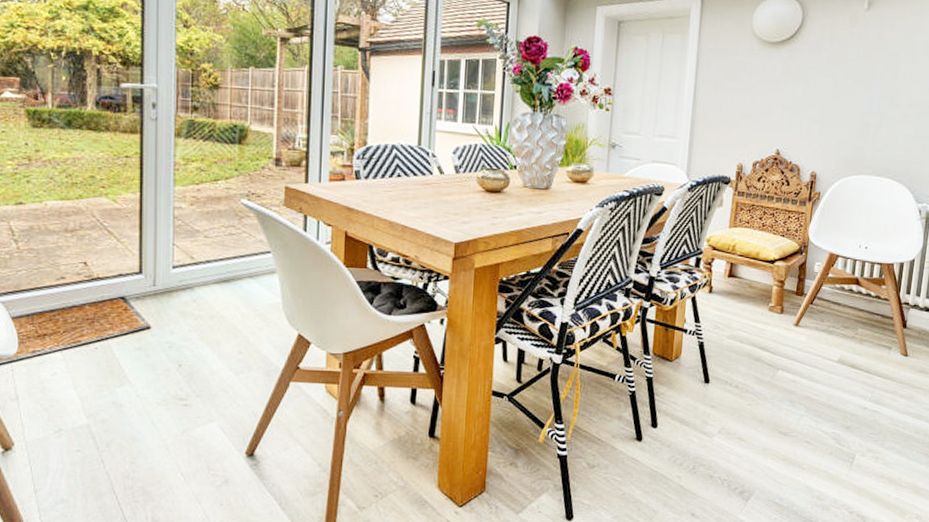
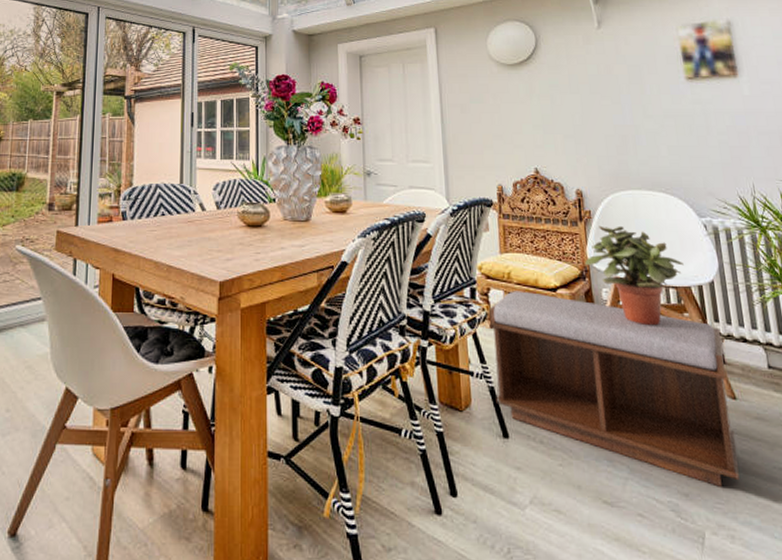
bench: none [703,261,910,422] -> present [489,291,740,487]
potted plant: none [804,206,893,296] -> present [584,225,684,326]

